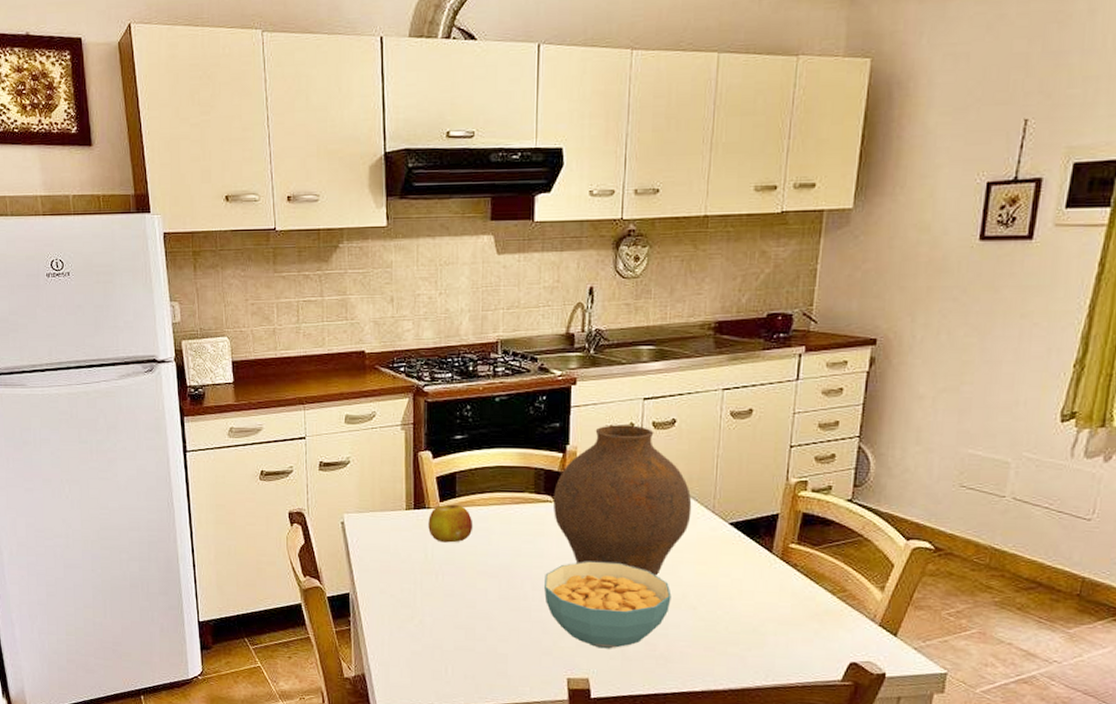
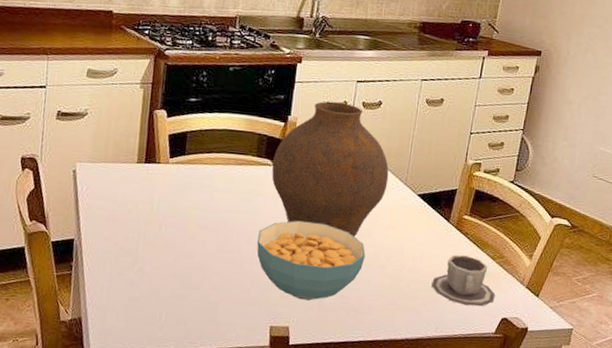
fruit: present [428,504,473,543] -> none [156,161,199,197]
cup: none [756,590,839,650] -> present [431,254,495,307]

